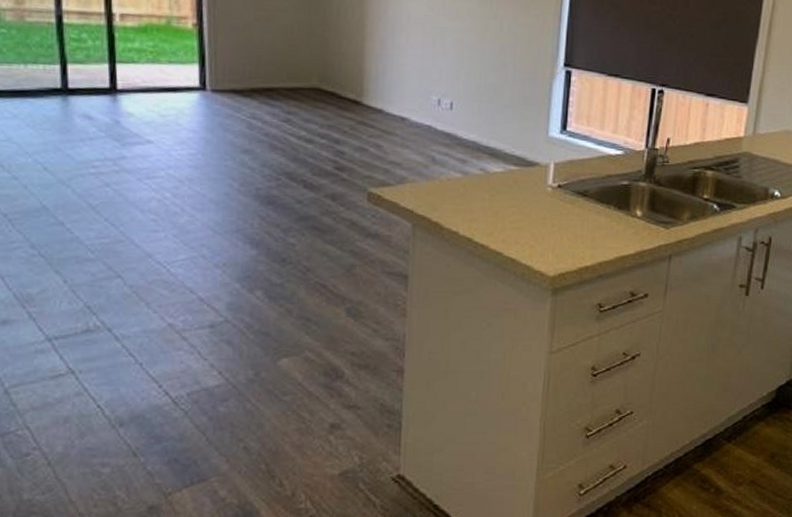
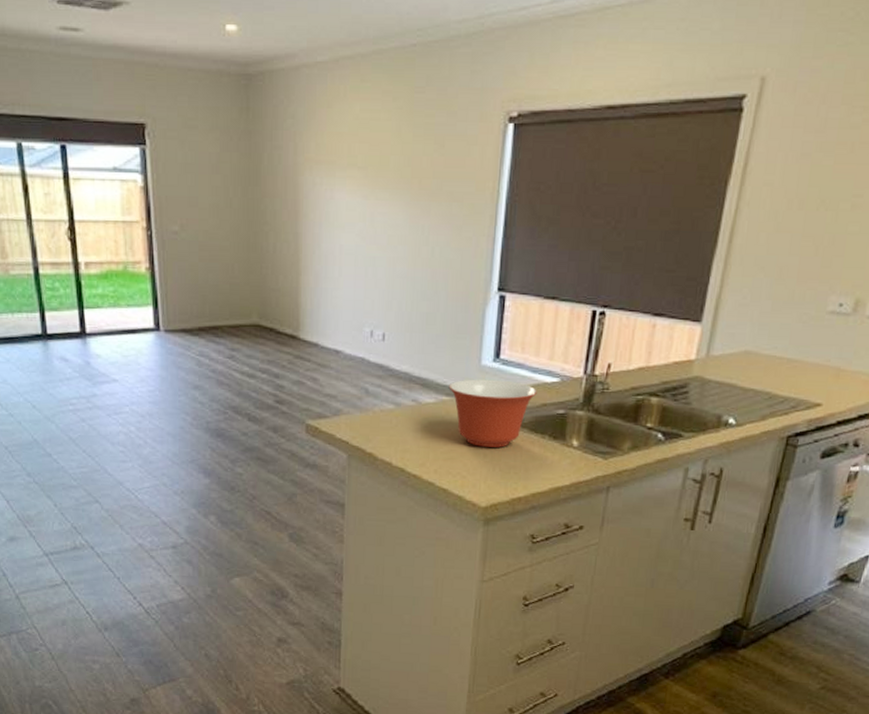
mixing bowl: none [517,149,602,217] -> present [449,379,537,448]

